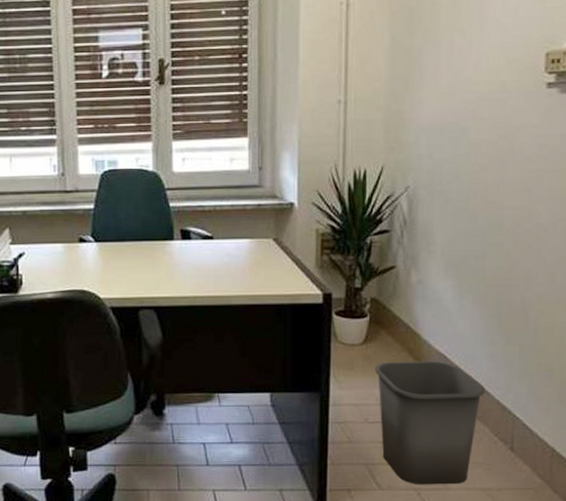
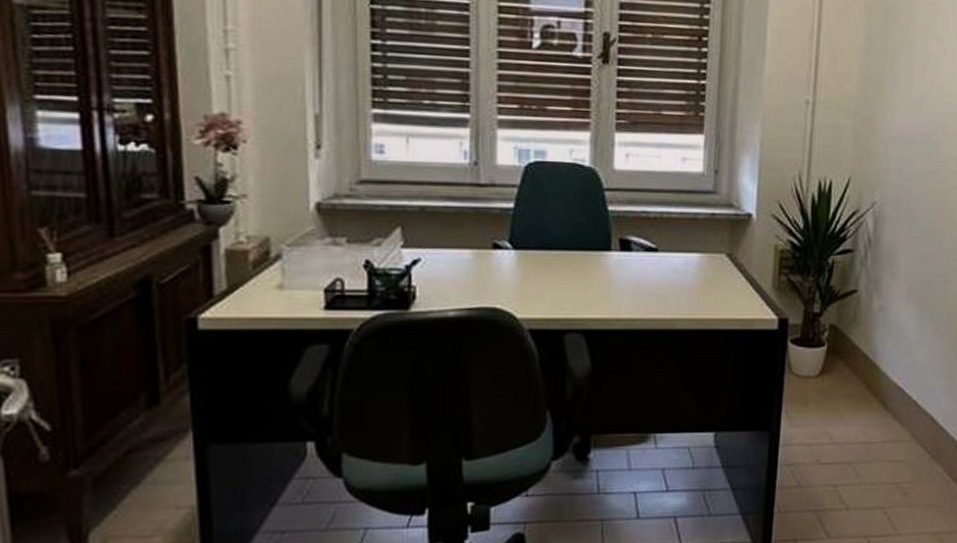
waste bin: present [375,360,485,485] -> none [830,394,941,532]

